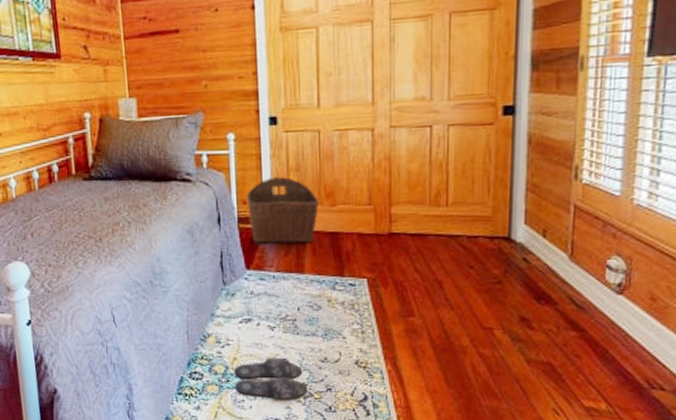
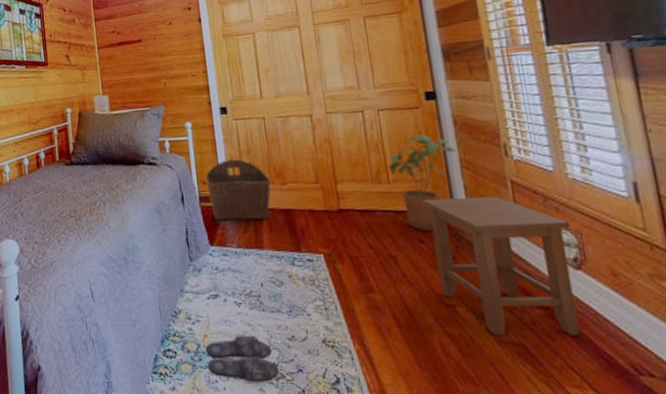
house plant: none [450,153,525,256] -> present [388,134,456,231]
stool: none [479,222,622,355] -> present [422,197,581,335]

